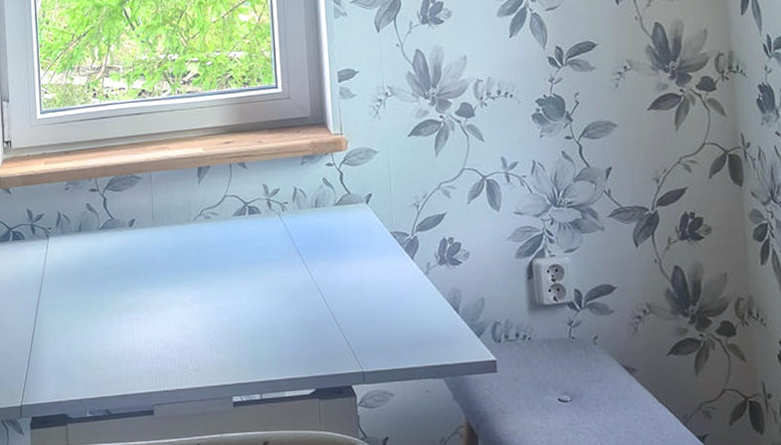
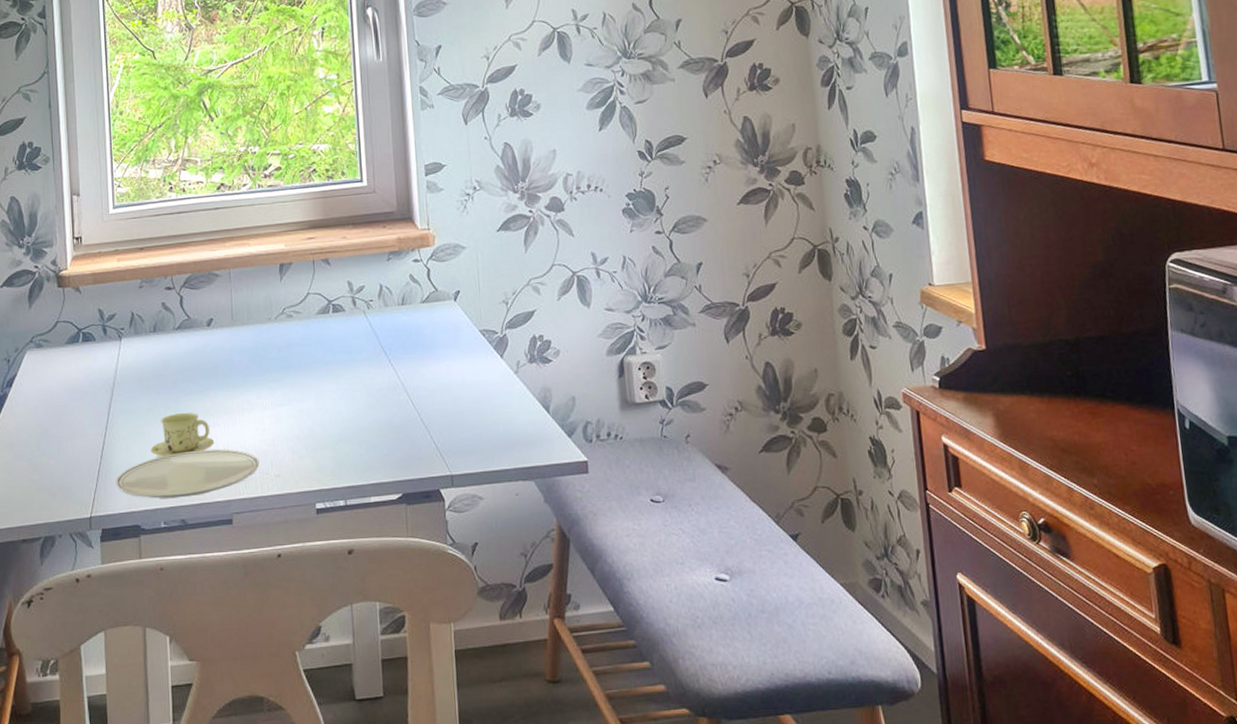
plate: none [44,343,179,390] -> present [116,449,260,499]
cup and saucer: none [76,308,137,350] -> present [150,412,215,457]

